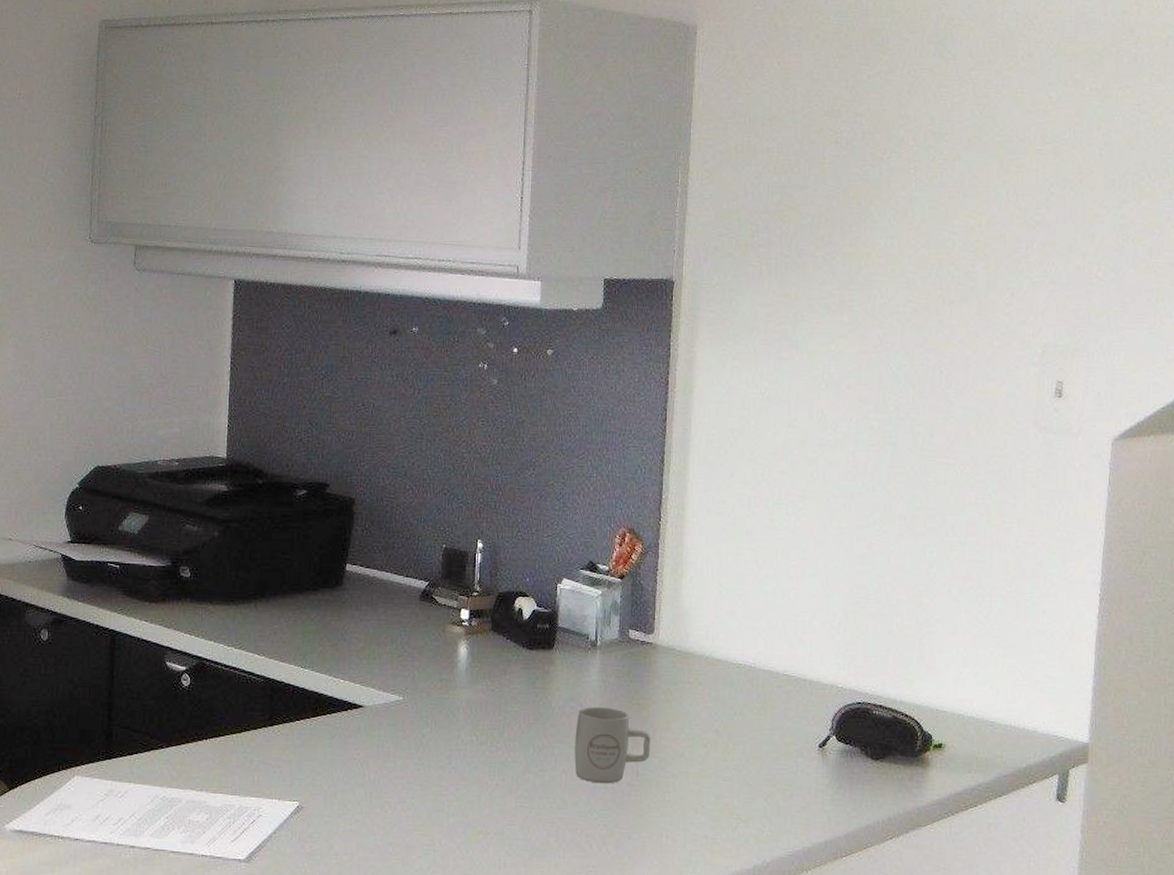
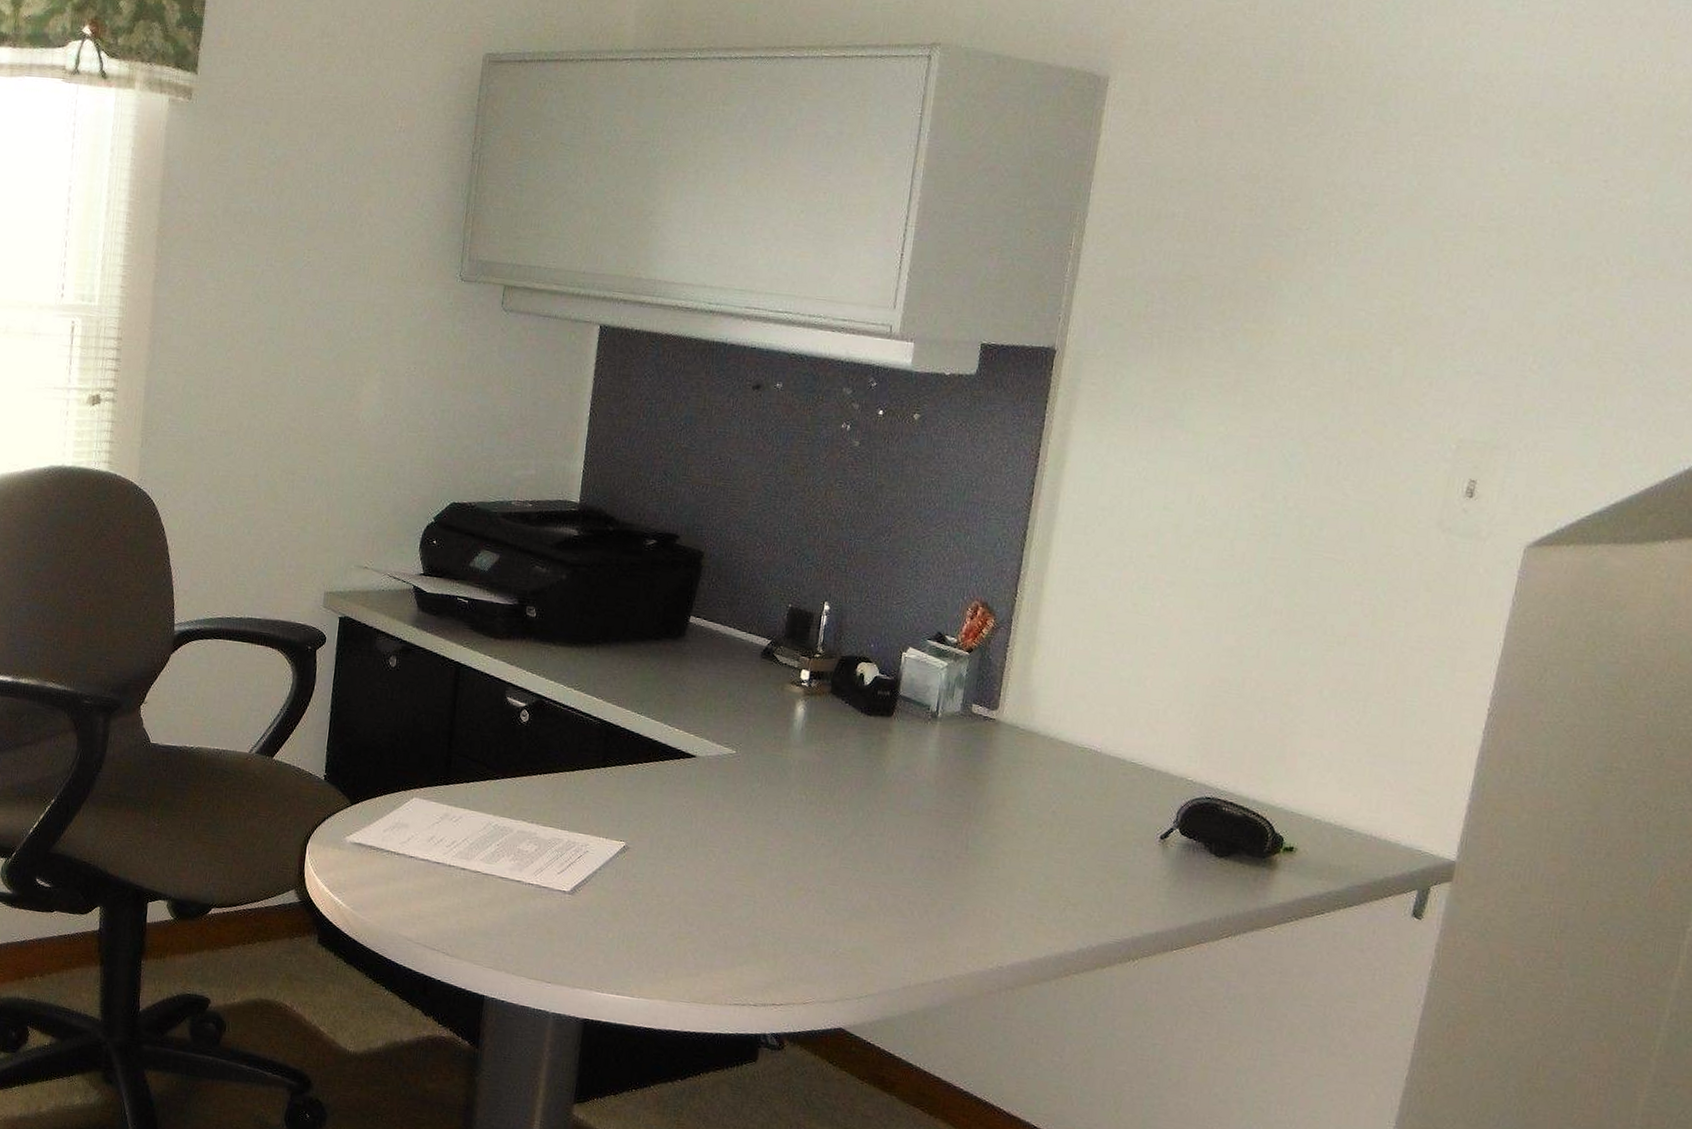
mug: present [574,707,651,784] -> none [903,777,985,855]

